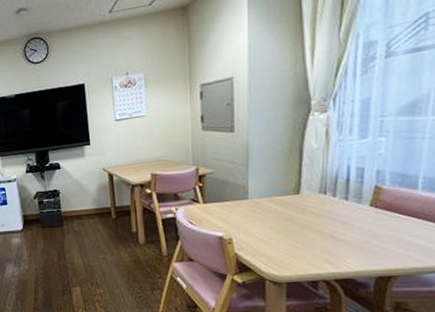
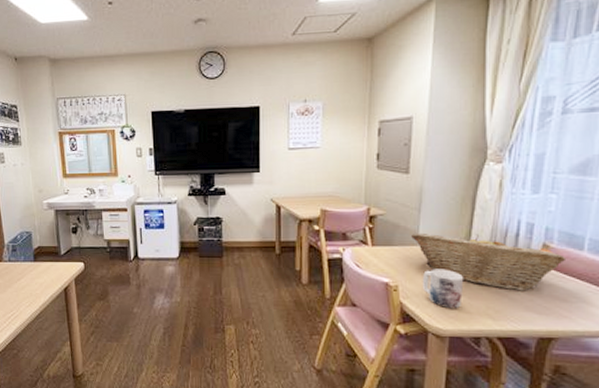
fruit basket: none [241,183,401,234] -> present [411,232,567,291]
mug: none [256,219,297,256] -> present [423,269,463,309]

